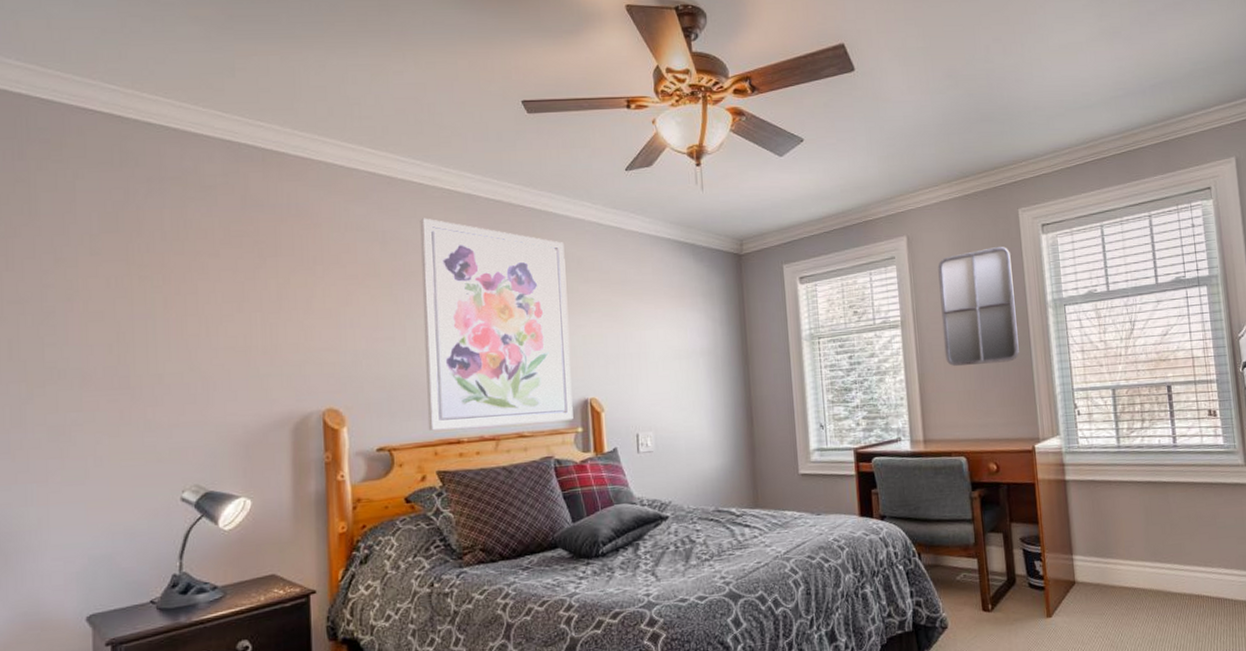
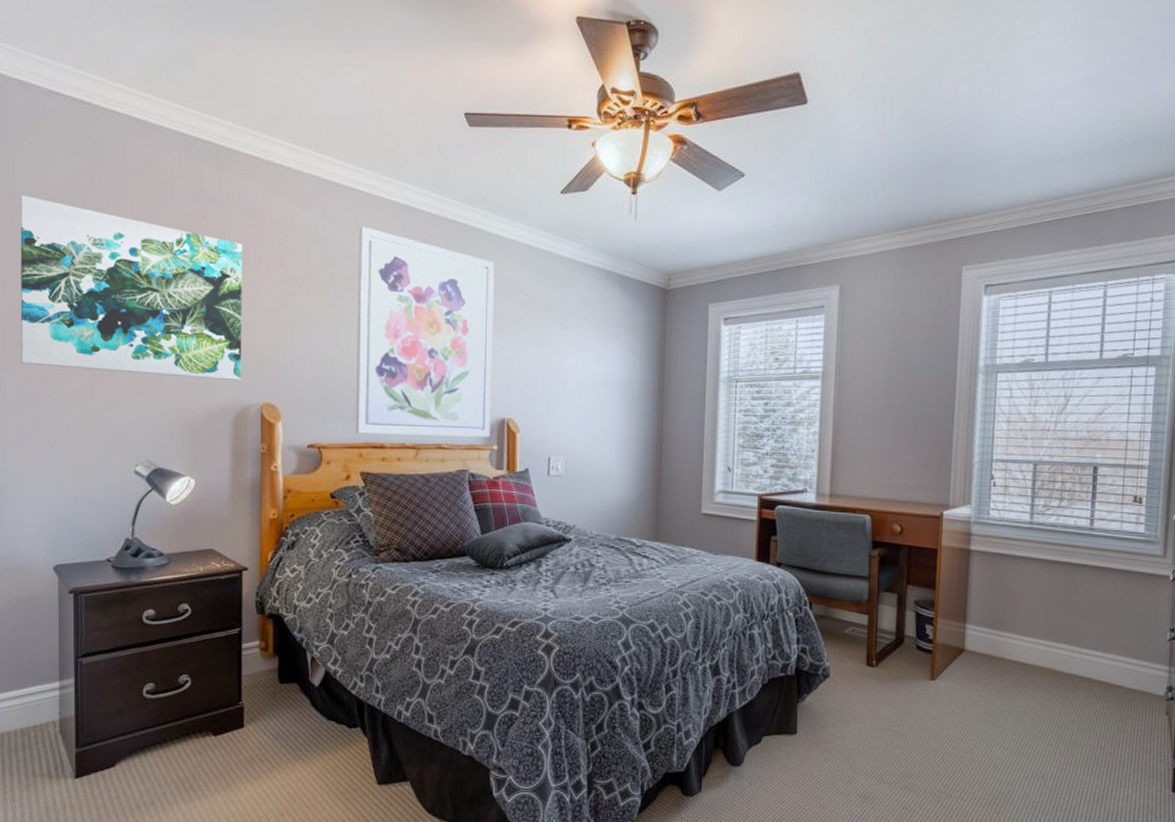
wall art: none [43,214,299,395] -> present [20,194,243,381]
home mirror: present [938,247,1019,367] -> none [863,305,947,425]

